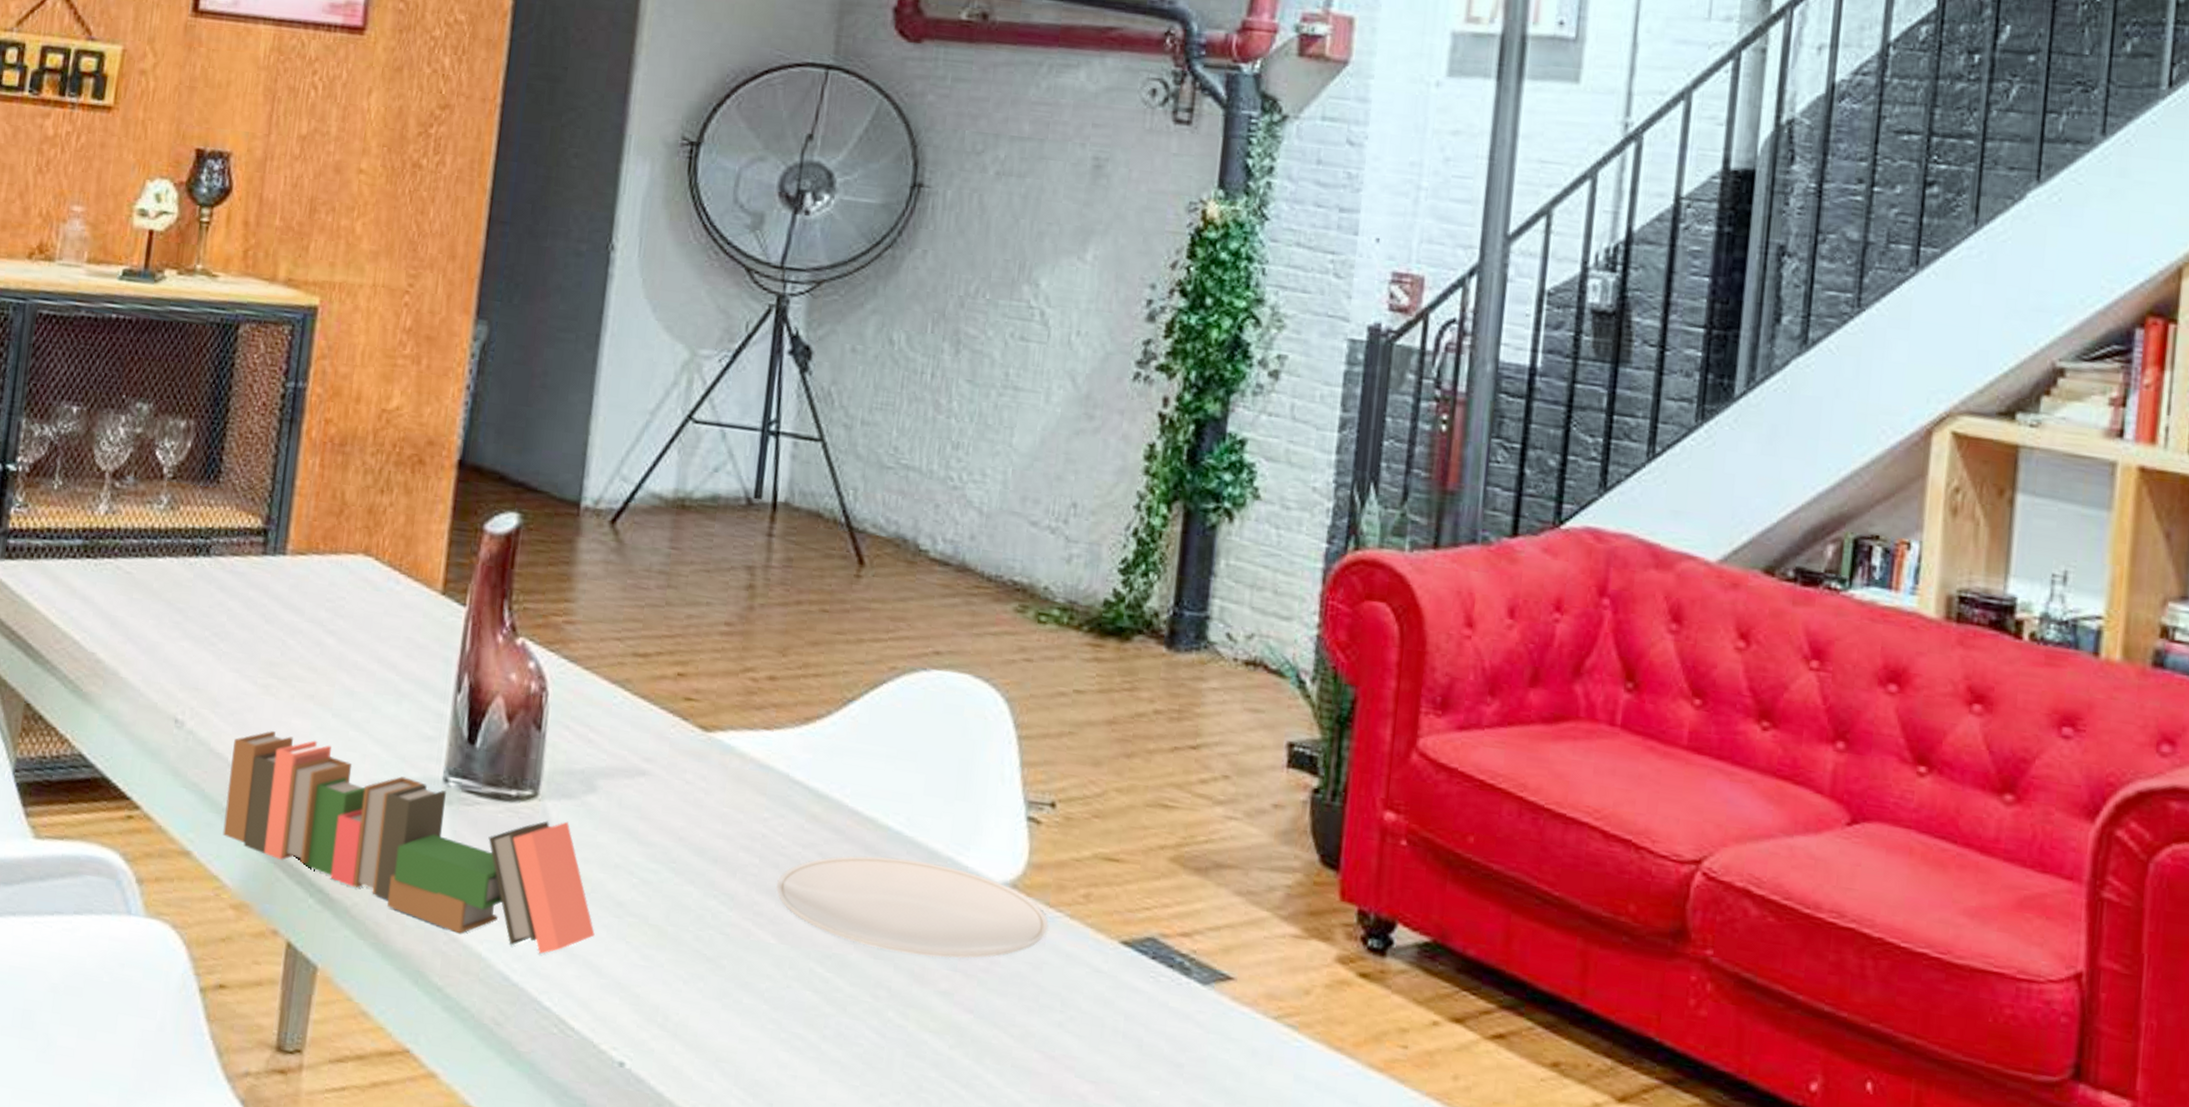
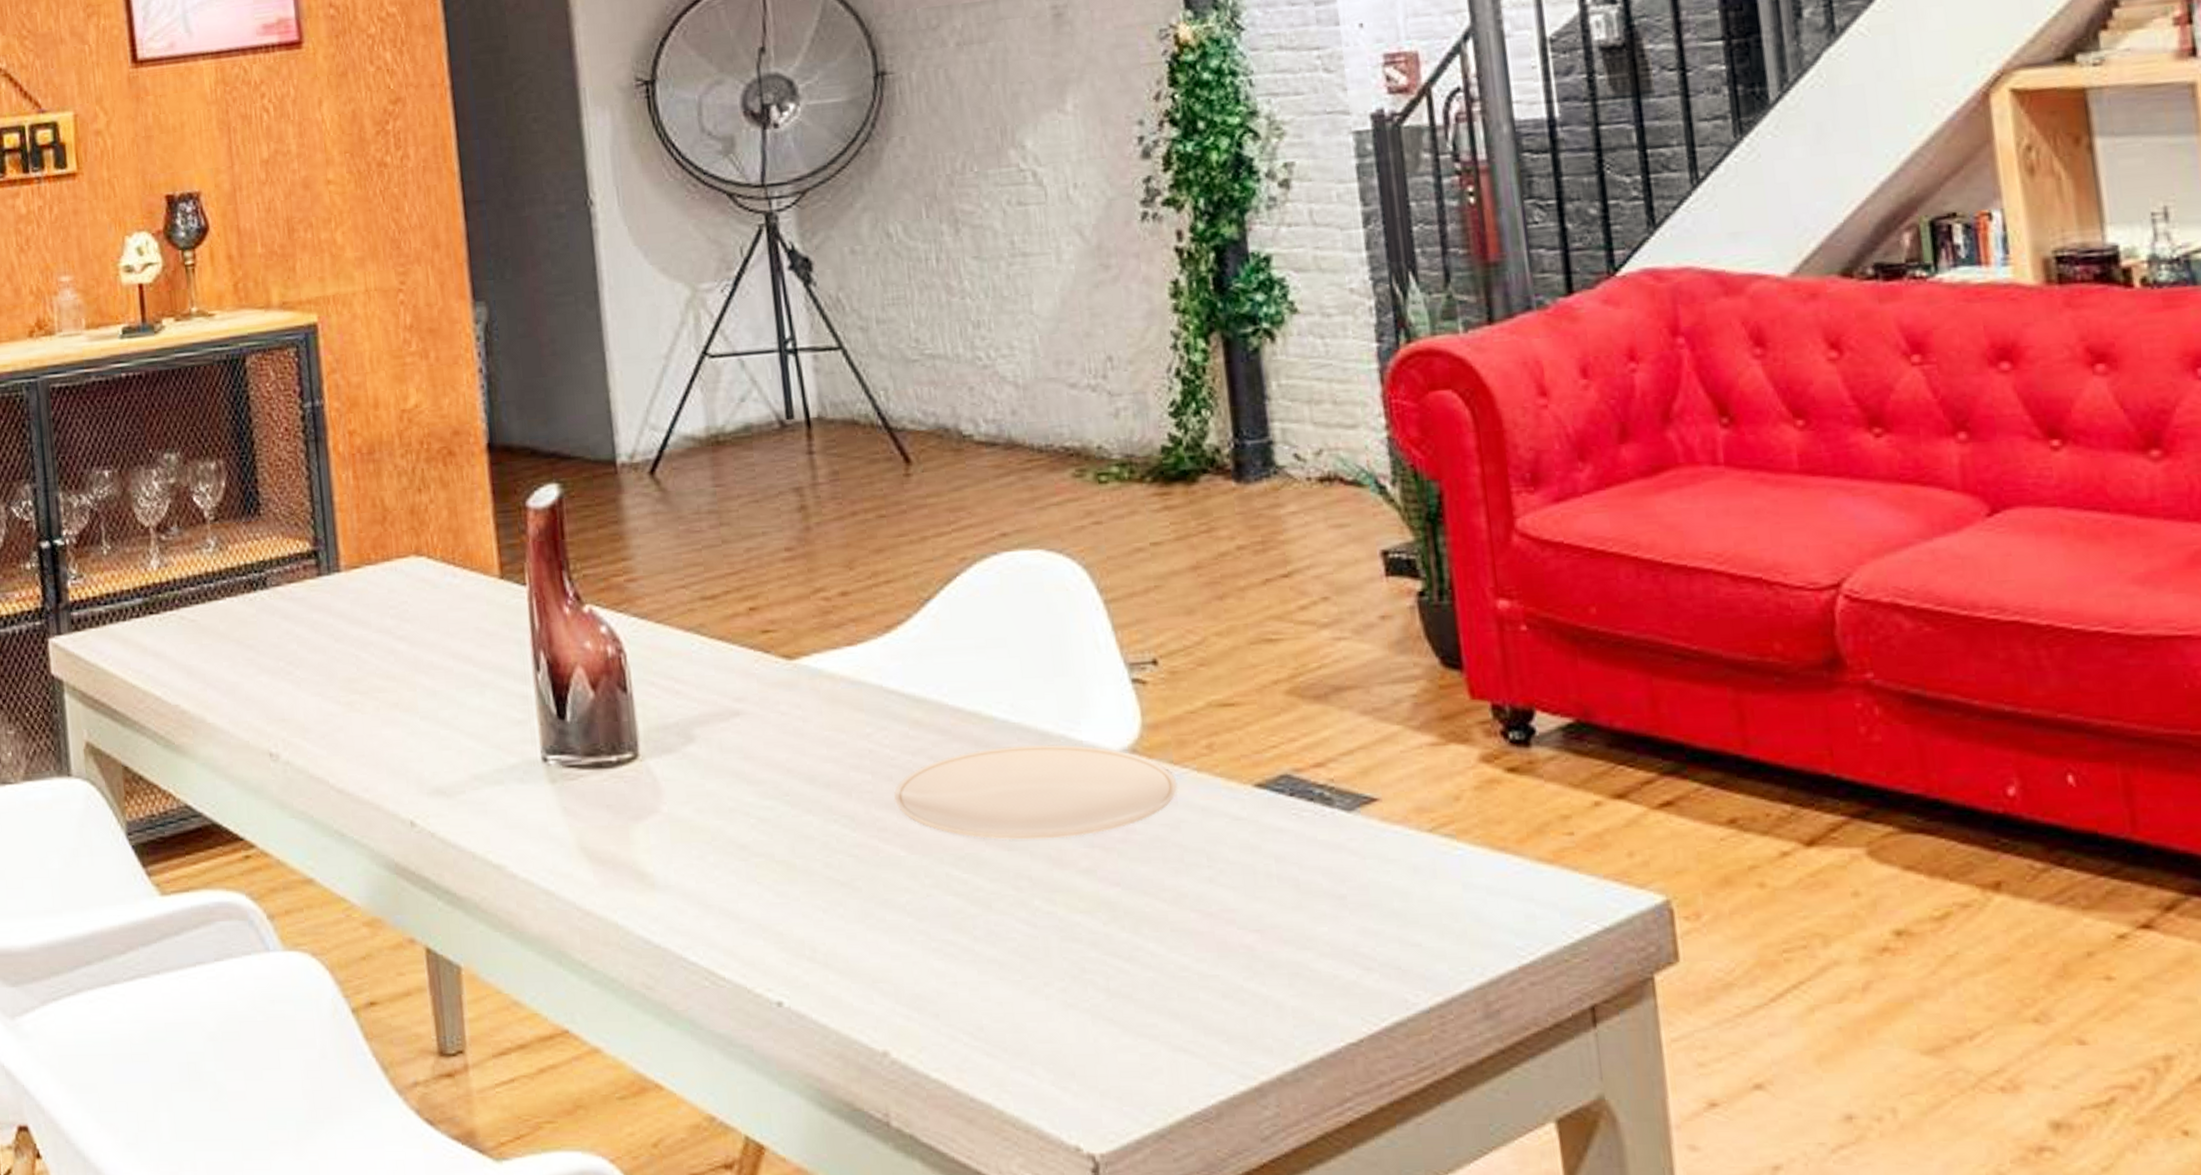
book: present [222,731,595,954] -> none [331,746,725,911]

